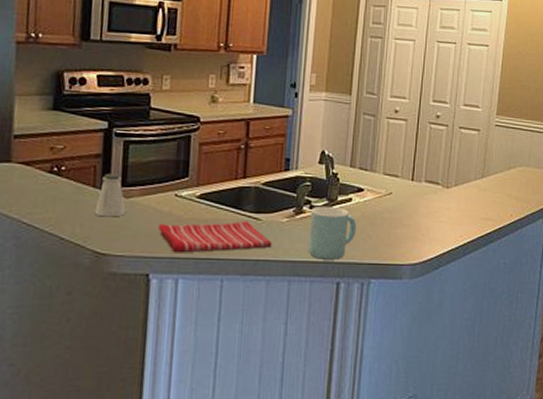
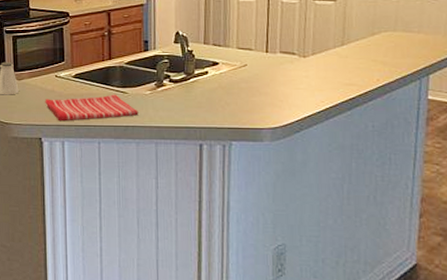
mug: present [308,206,357,260] -> none [170,79,215,125]

